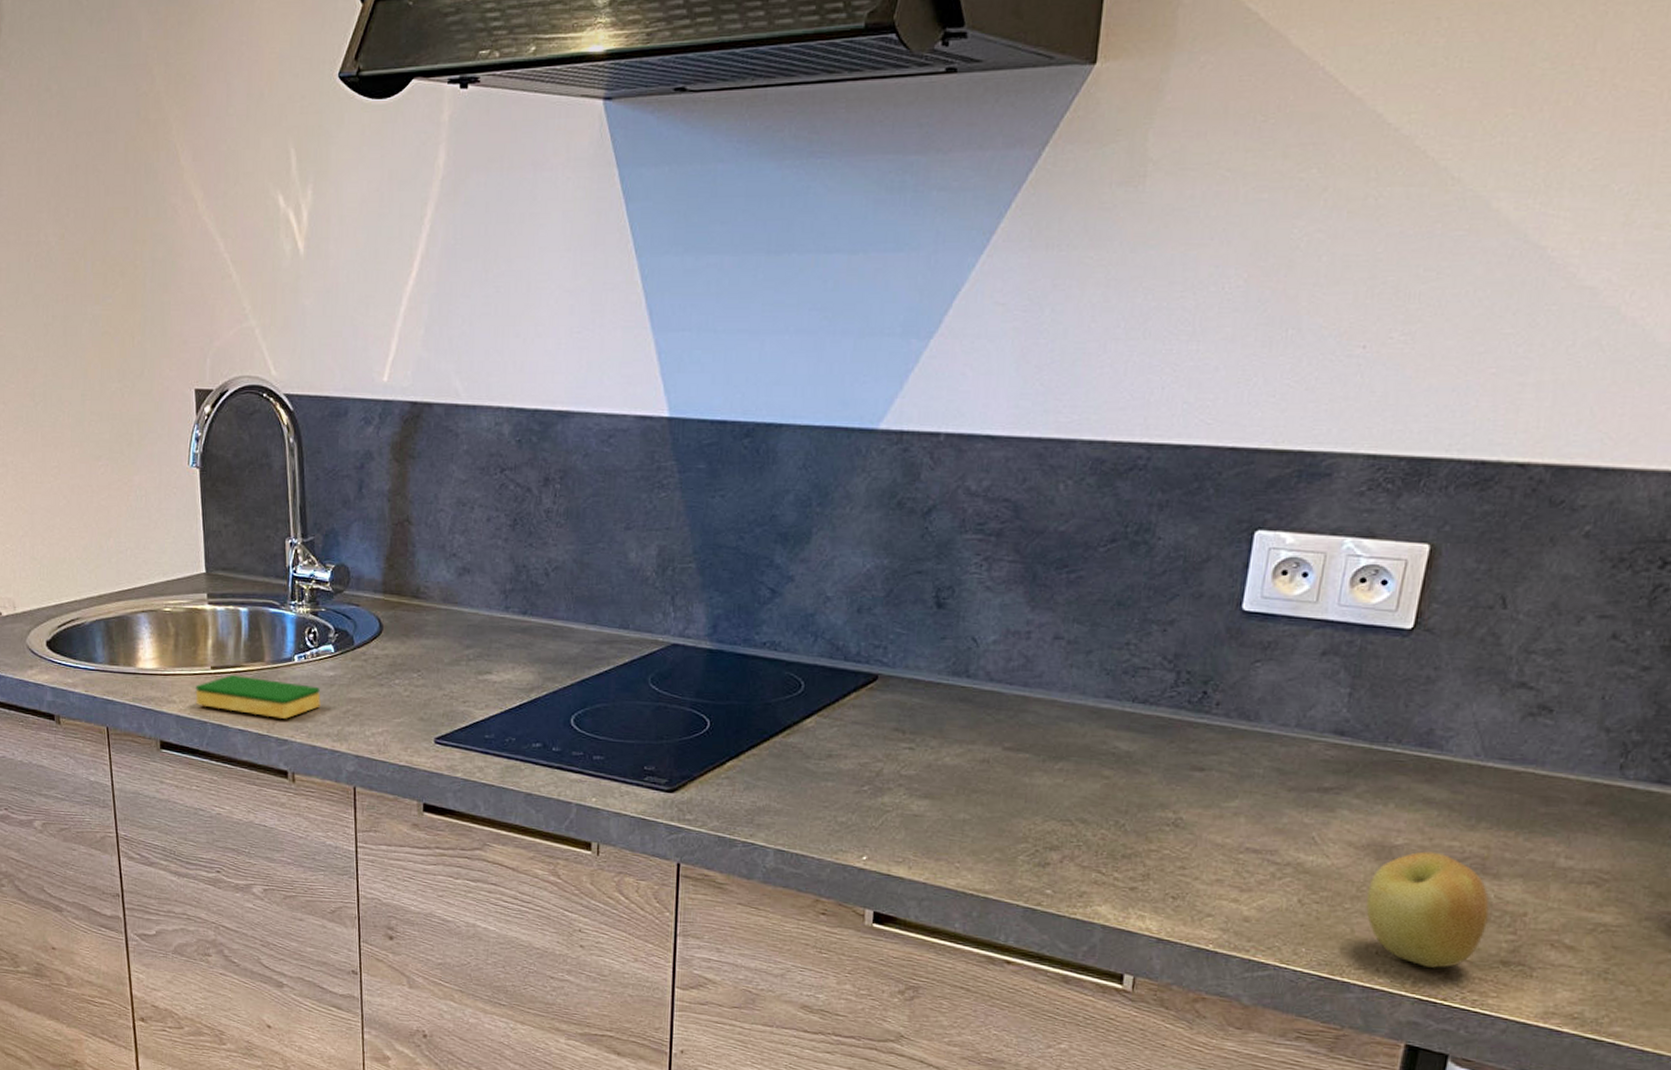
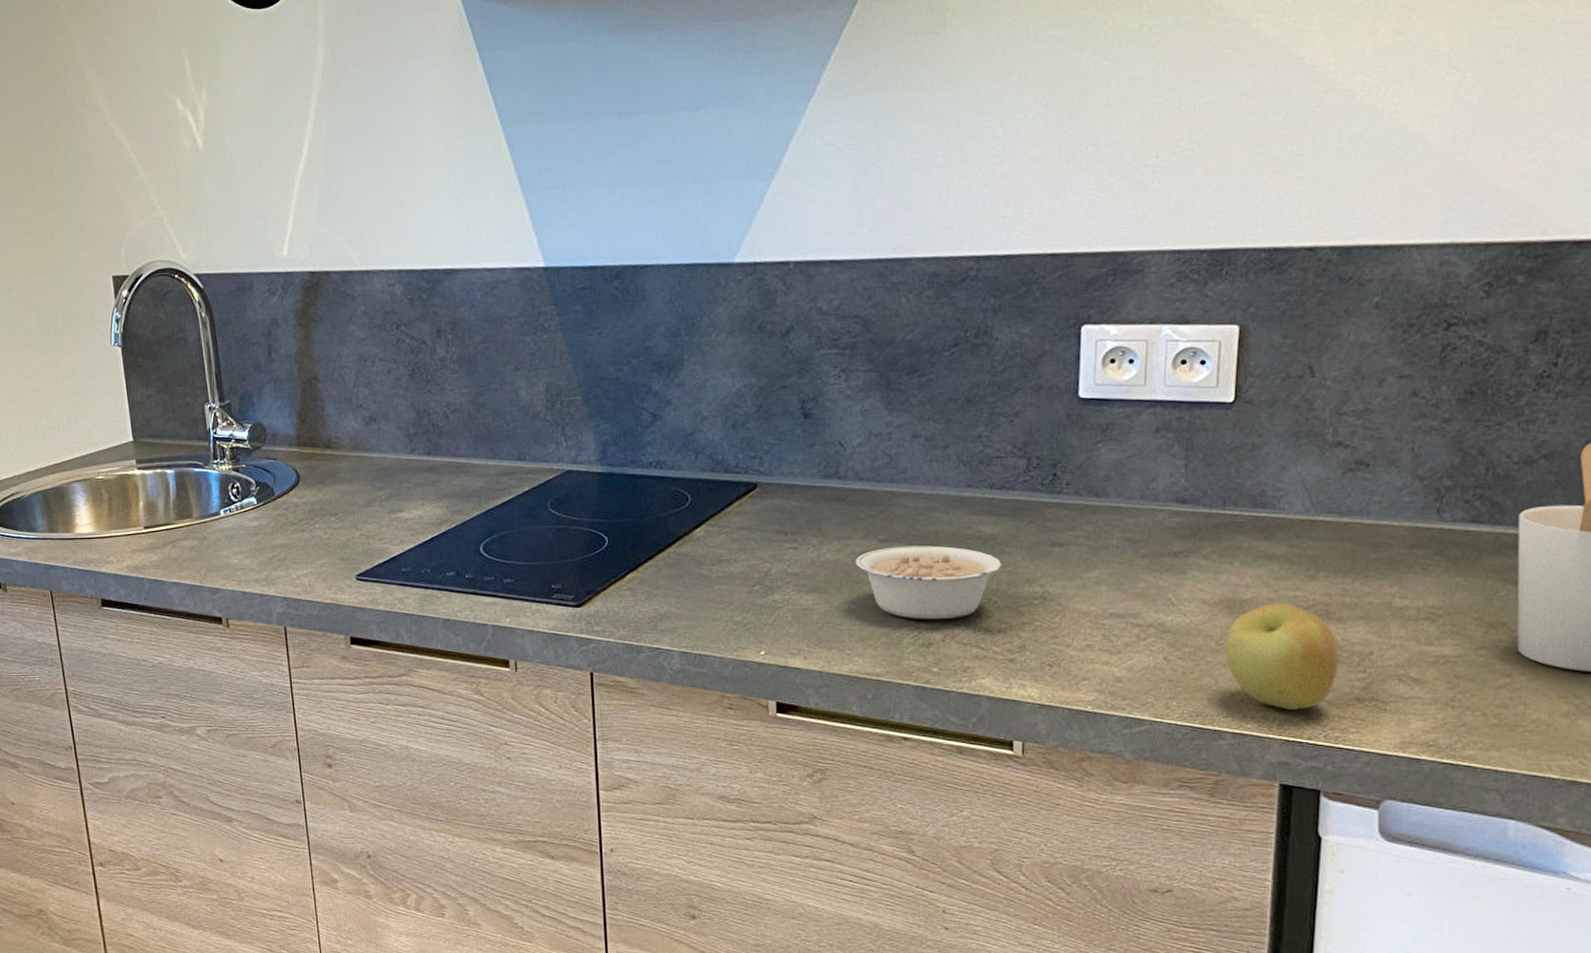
dish sponge: present [195,675,321,719] -> none [131,532,248,569]
legume: none [975,756,1147,839] -> present [855,545,1013,619]

